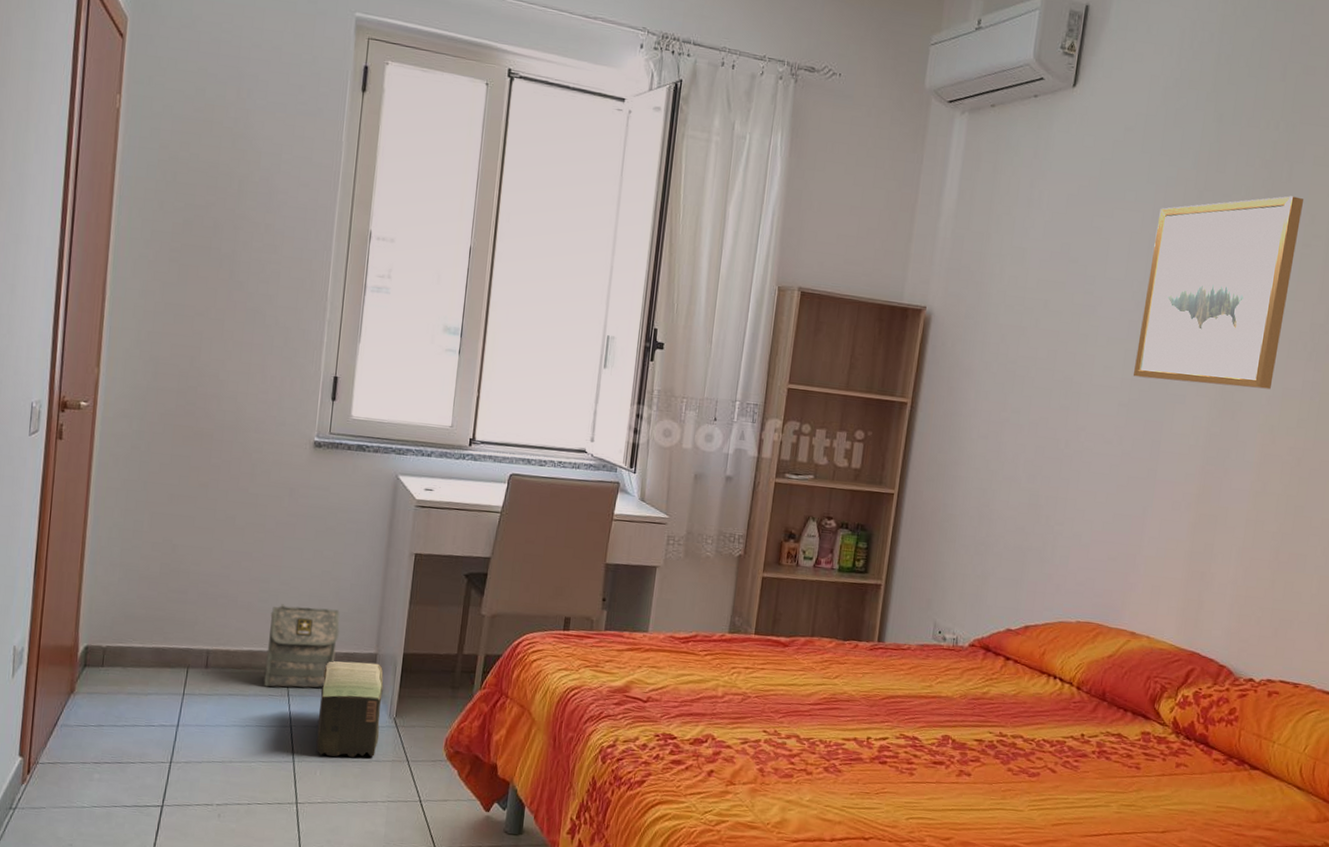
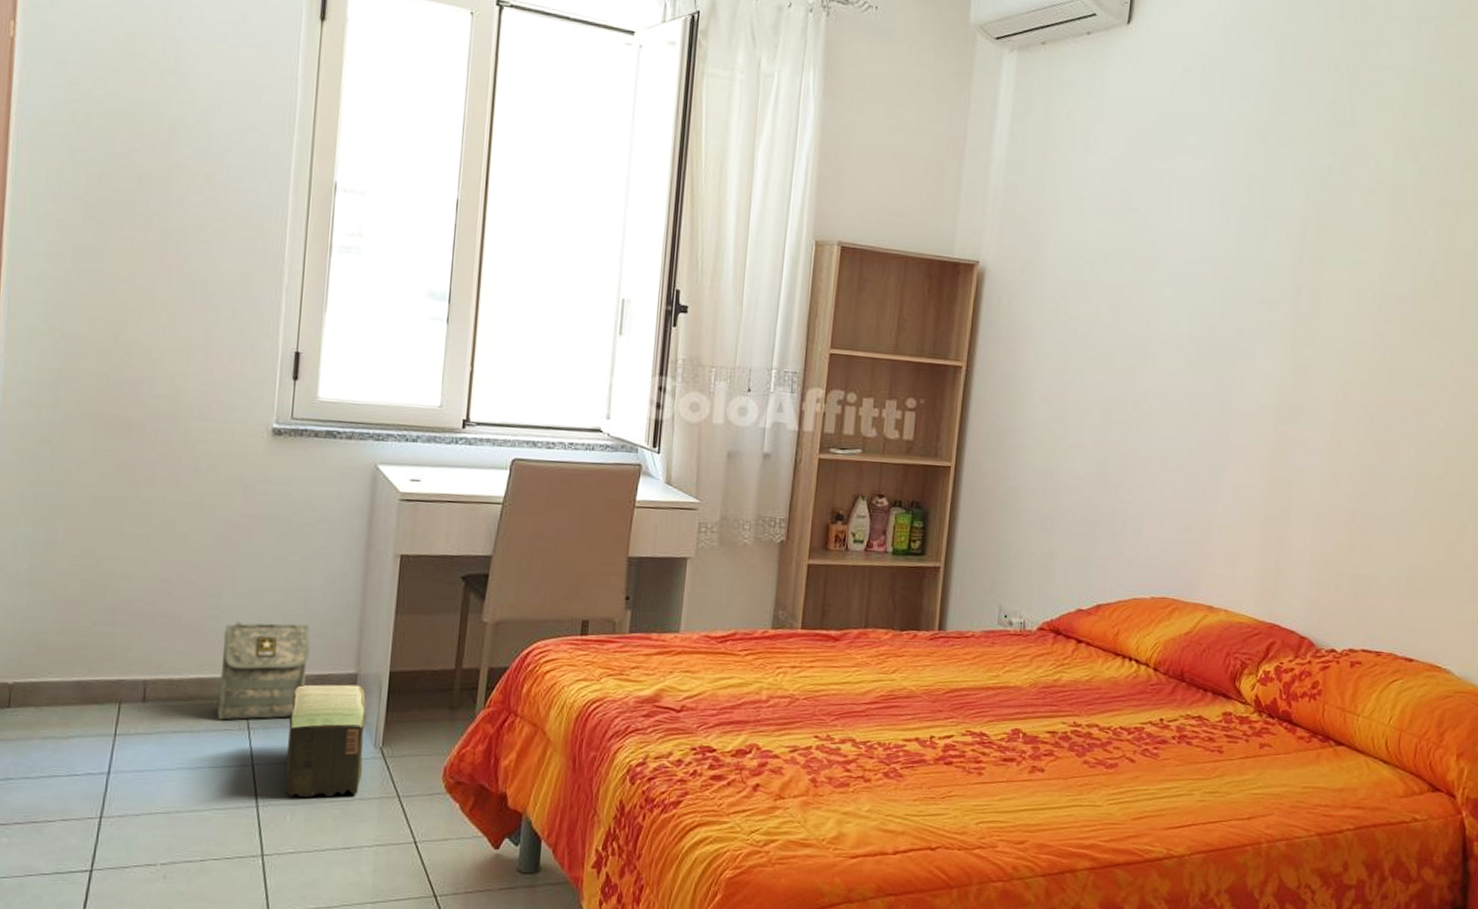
wall art: present [1134,196,1303,389] -> none [1201,140,1367,343]

